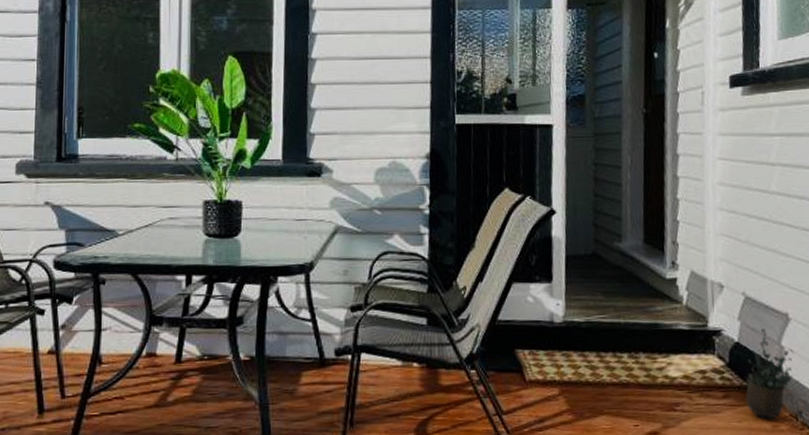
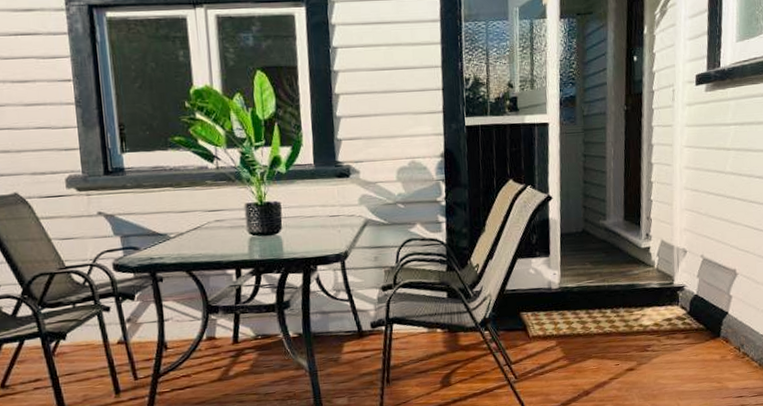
potted plant: present [745,328,794,420] -> none [701,282,739,353]

